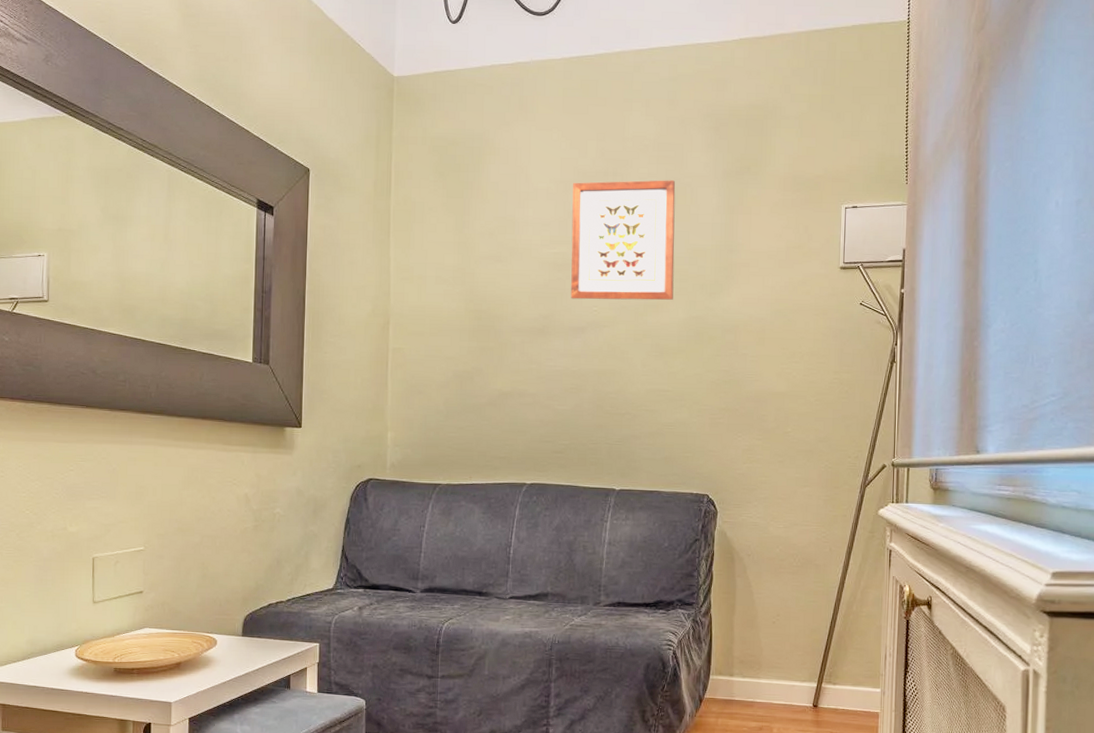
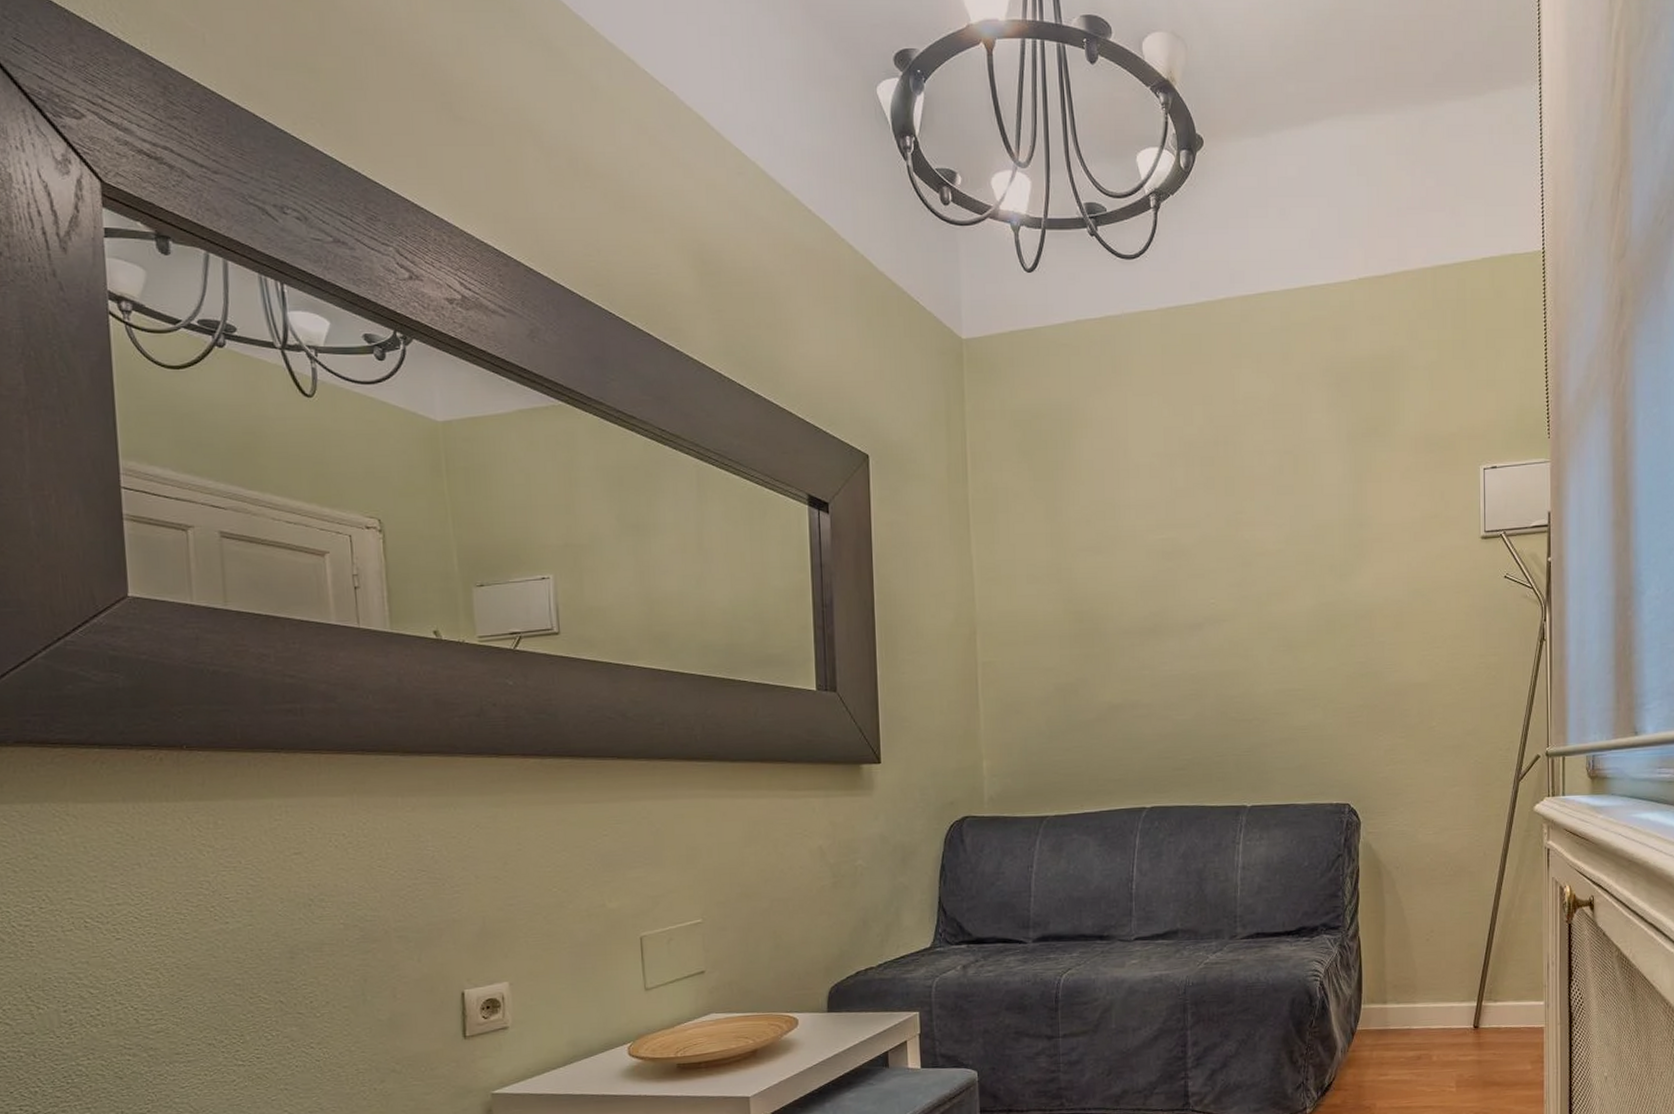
wall art: present [571,180,676,300] -> none [1179,447,1300,592]

